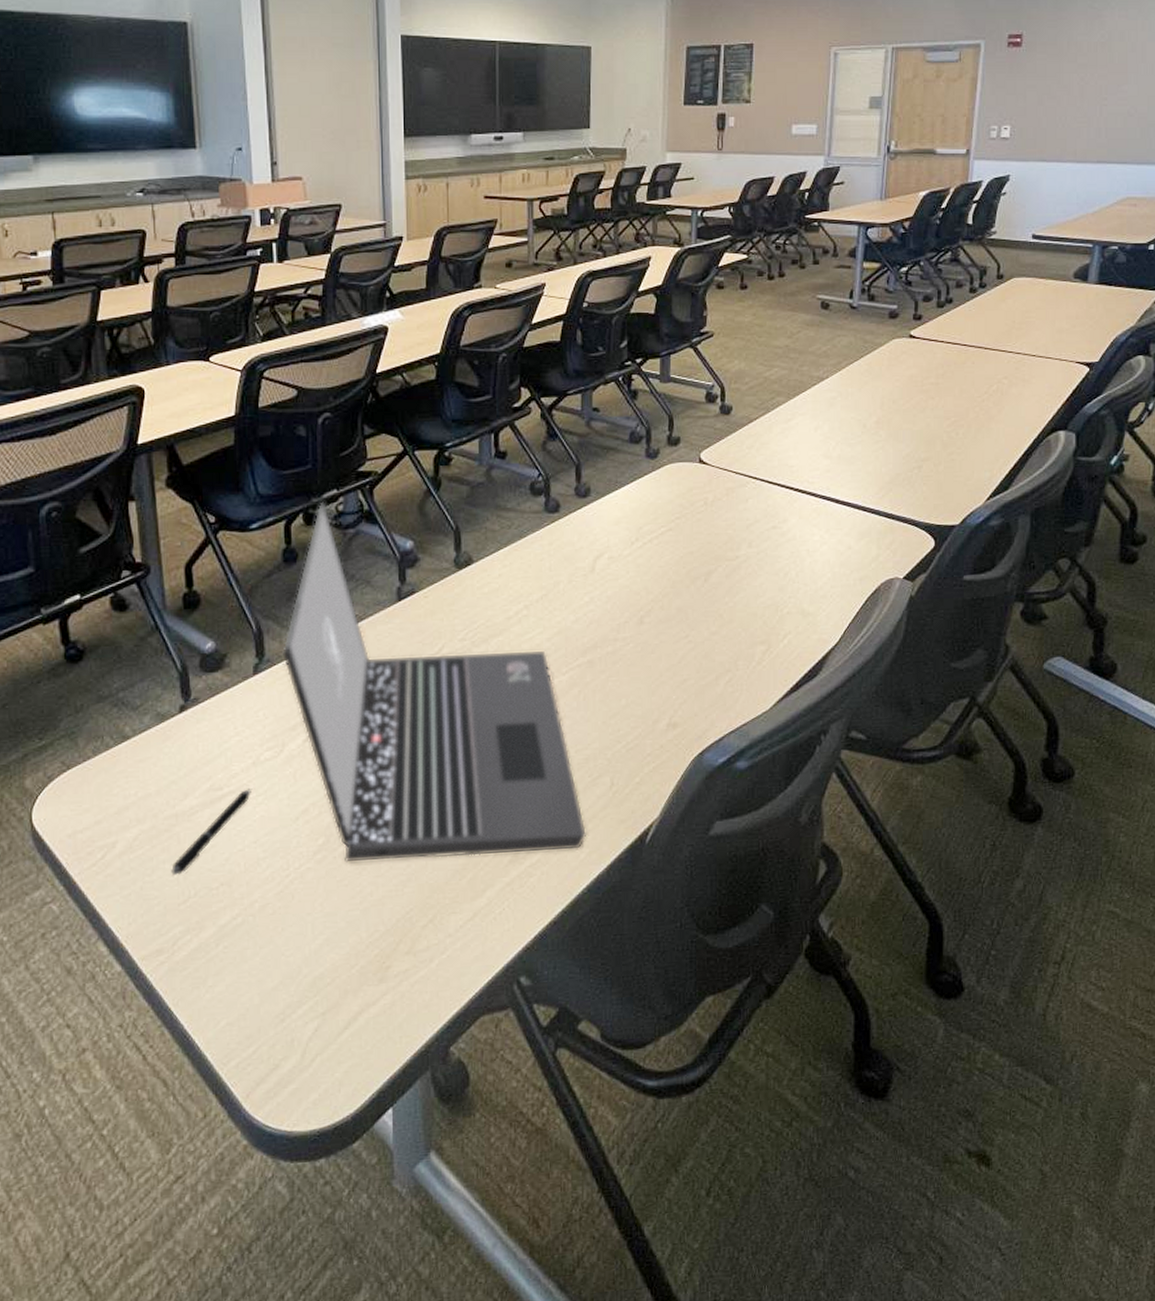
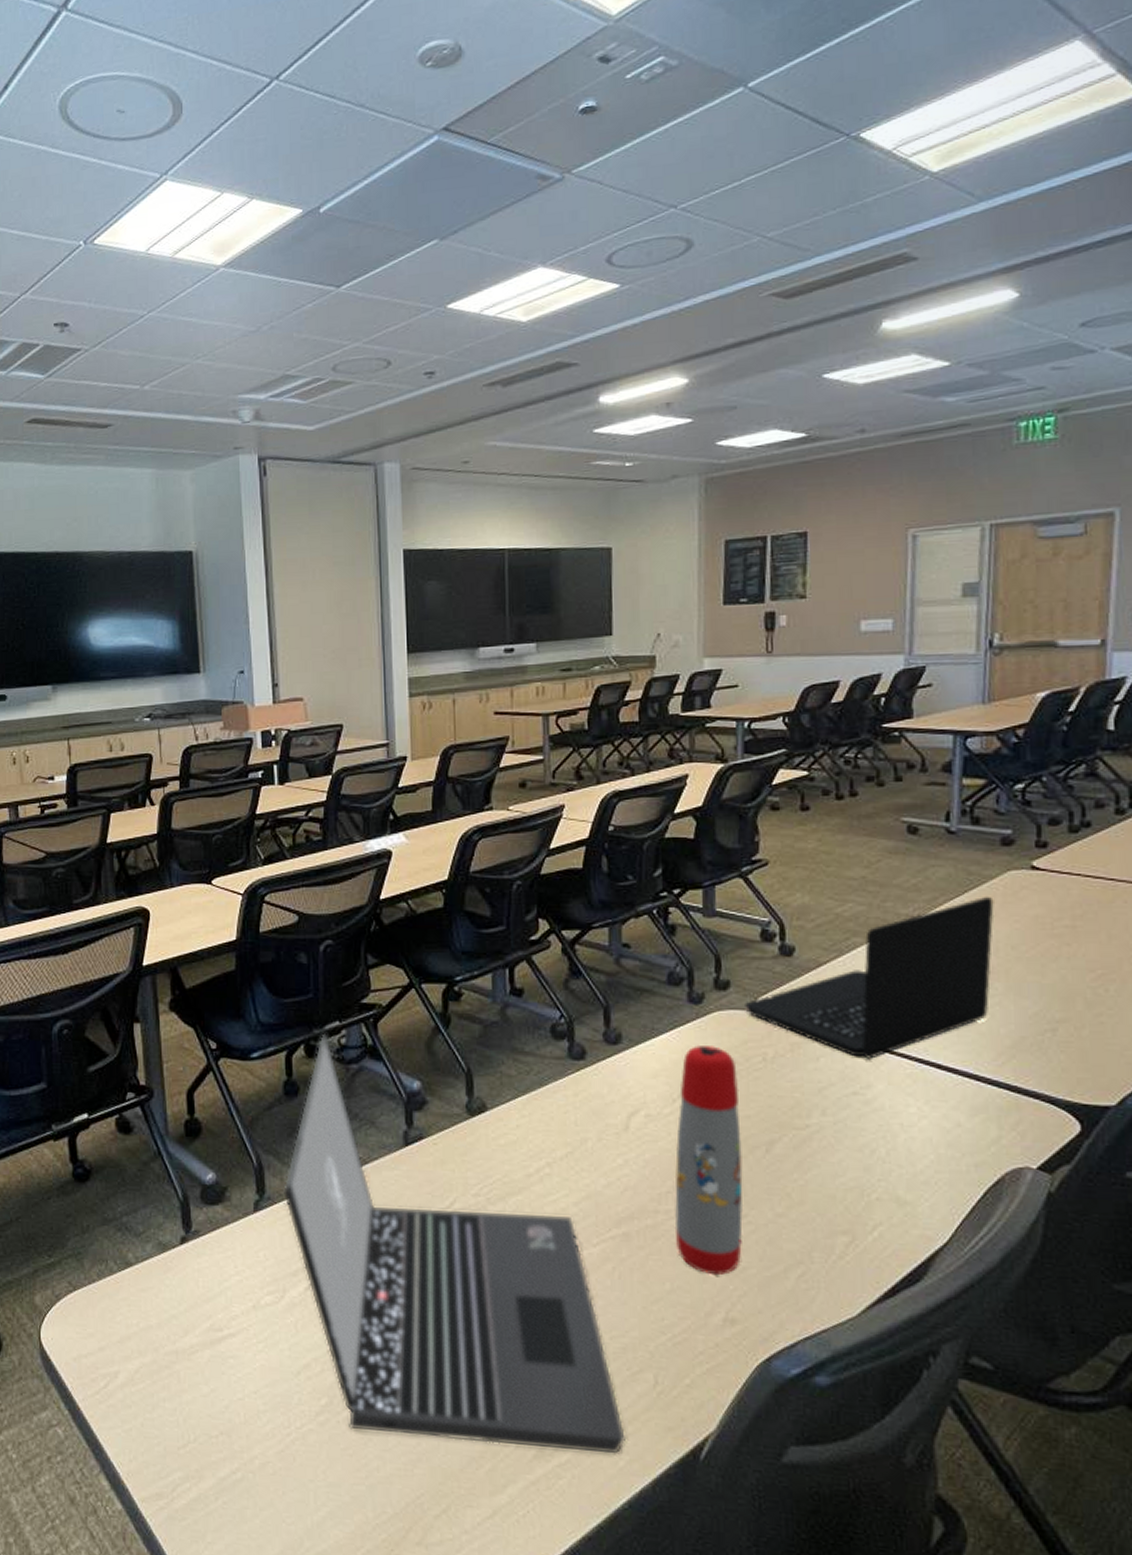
pen: present [171,789,253,875] -> none [171,1333,253,1416]
water bottle: none [630,494,686,688] -> present [674,1046,743,1275]
laptop: none [691,360,882,498] -> present [745,896,995,1059]

